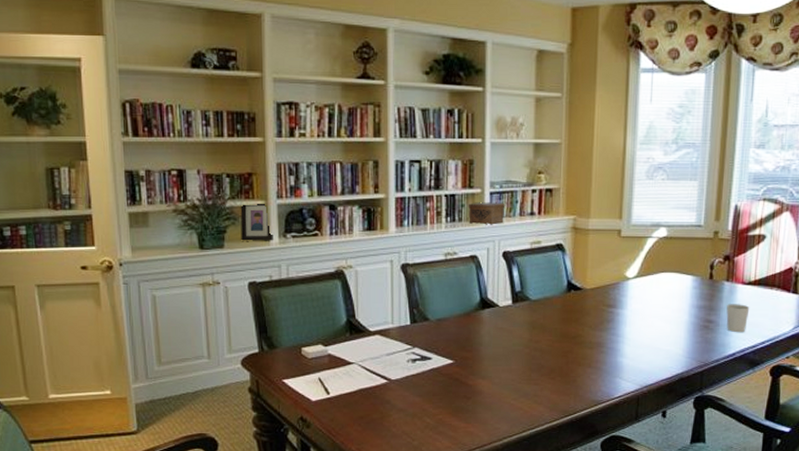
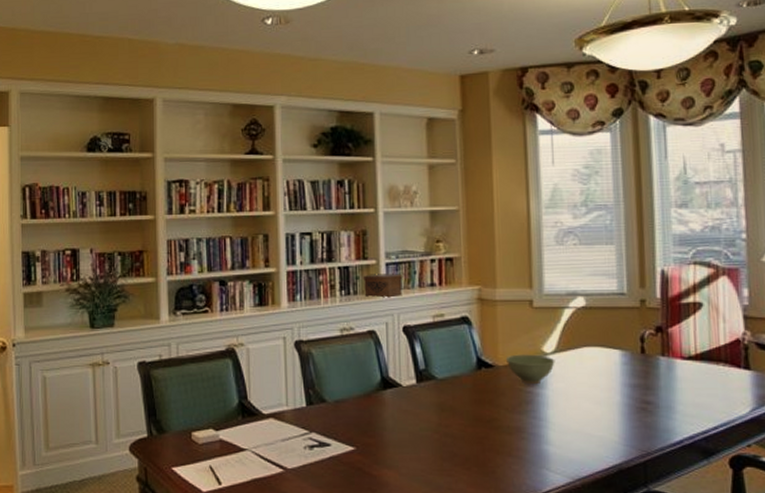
picture frame: present [240,203,273,241] -> none [131,280,163,319]
bowl: none [592,279,636,306] -> present [505,354,555,385]
cup: present [726,304,750,333] -> none [666,382,694,416]

